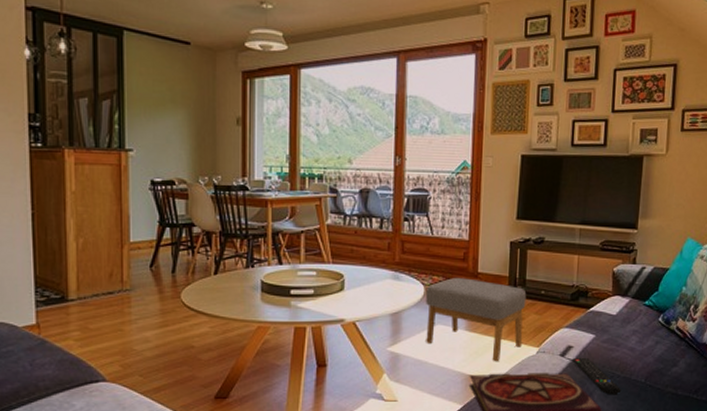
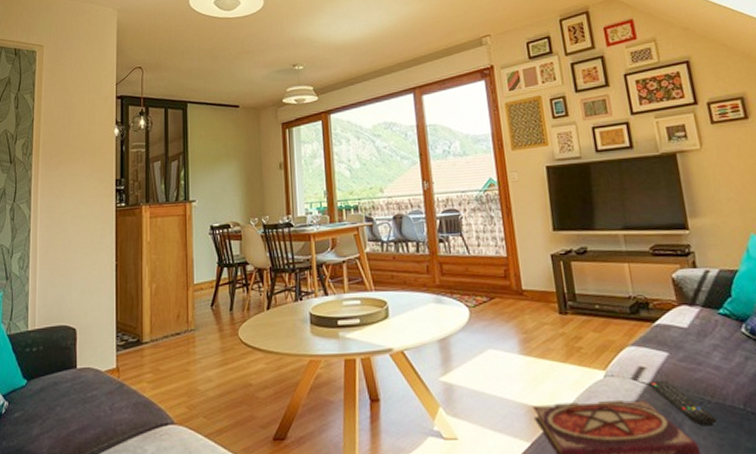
footstool: present [425,277,527,362] -> none [470,296,586,390]

